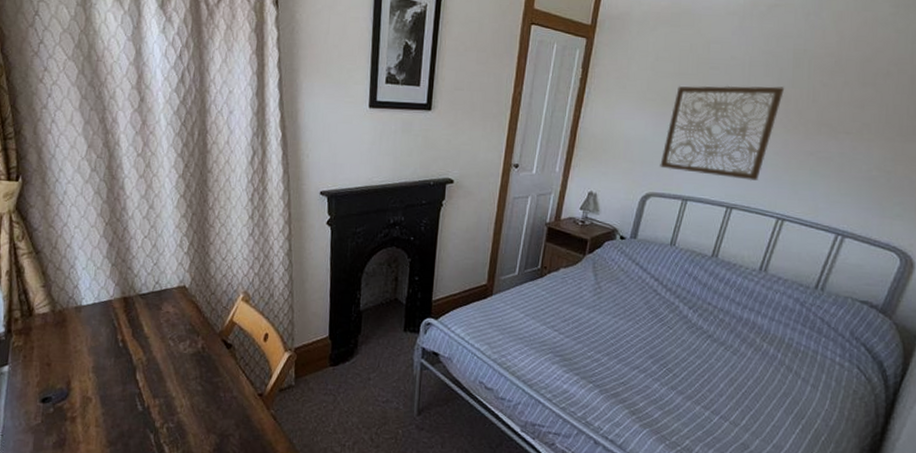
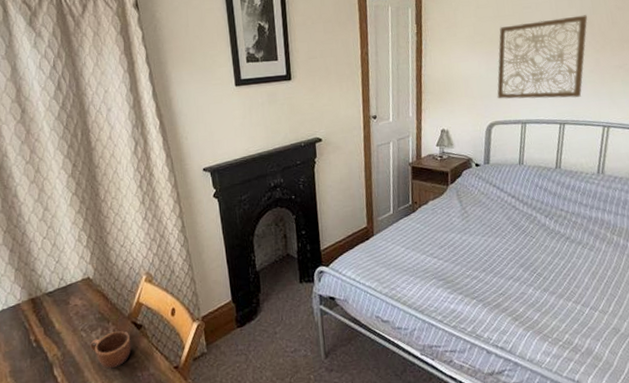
mug: none [176,346,219,384] -> present [90,331,131,369]

